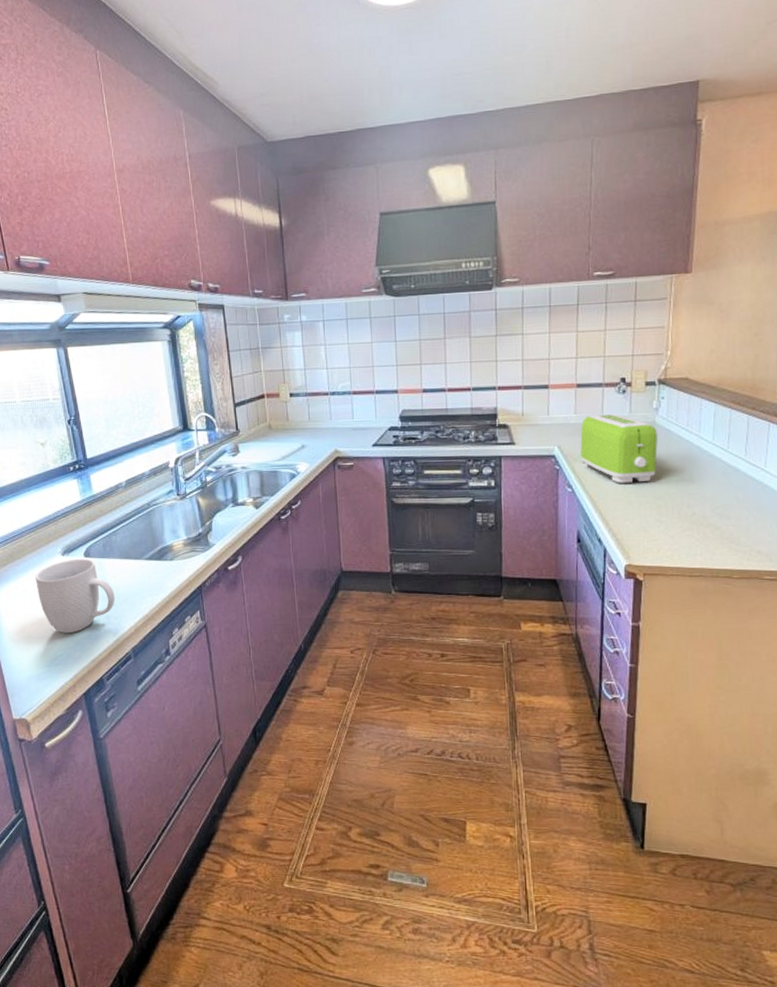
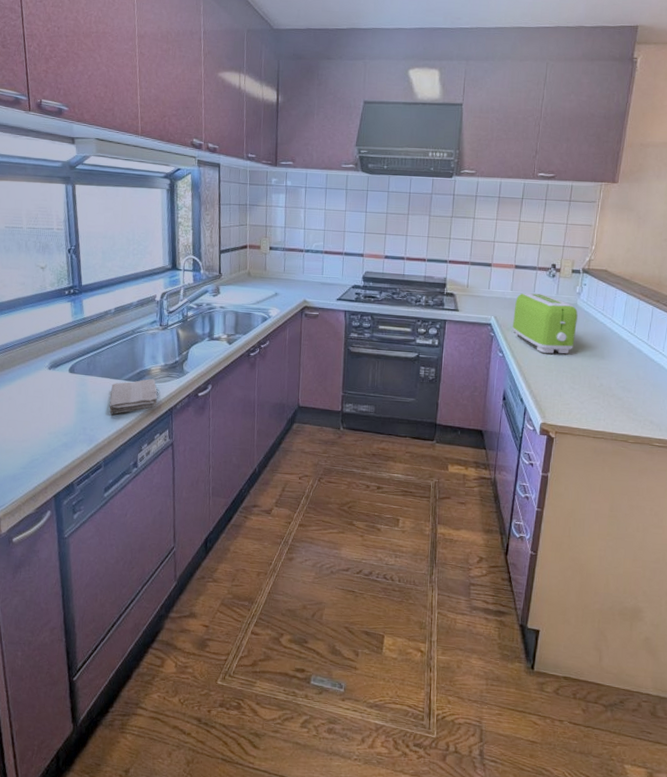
mug: present [35,558,115,634] -> none [21,373,93,441]
washcloth: none [131,556,184,599] -> present [109,379,158,415]

